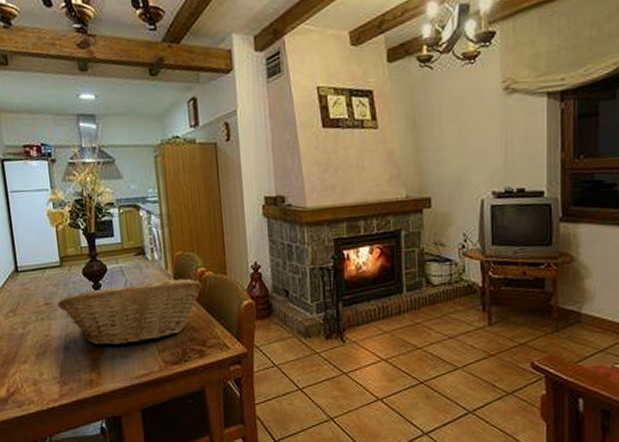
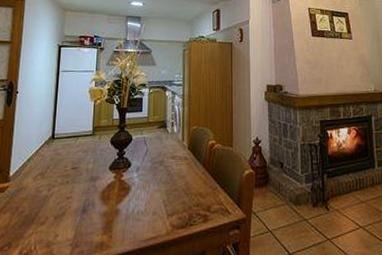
fruit basket: present [57,278,203,346] -> none [83,149,212,209]

